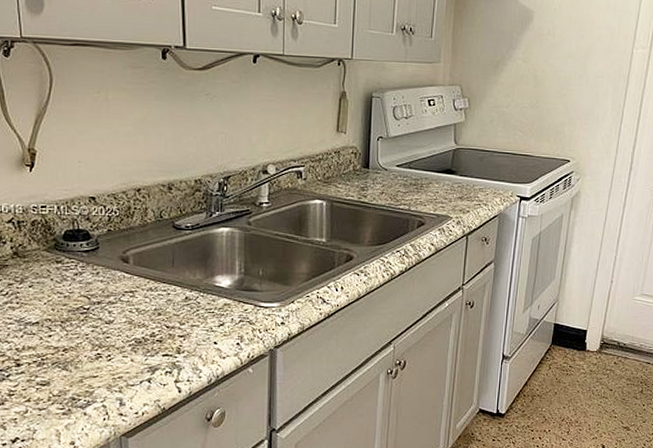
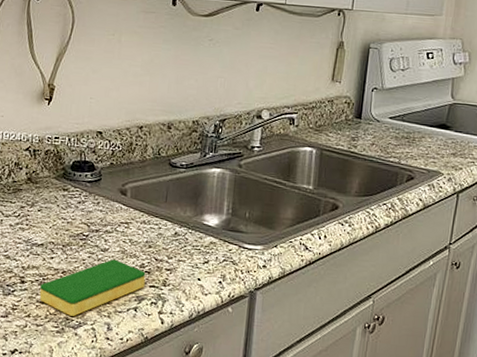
dish sponge: none [39,331,157,395] -> present [39,259,146,316]

